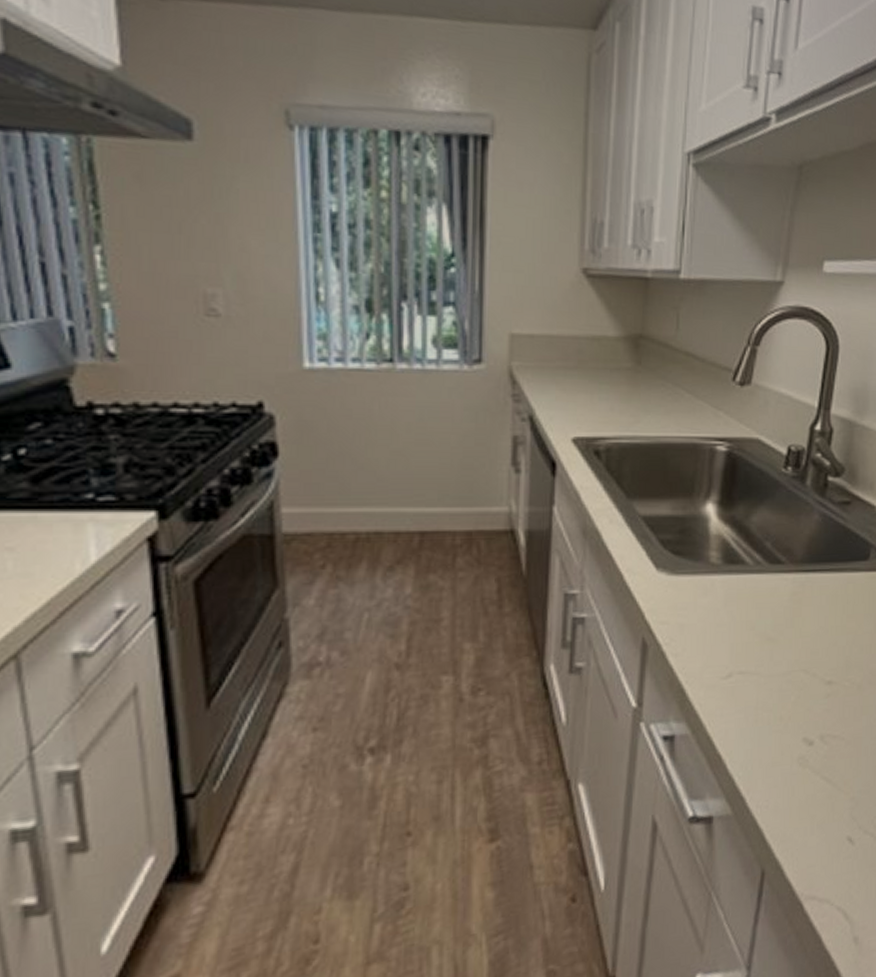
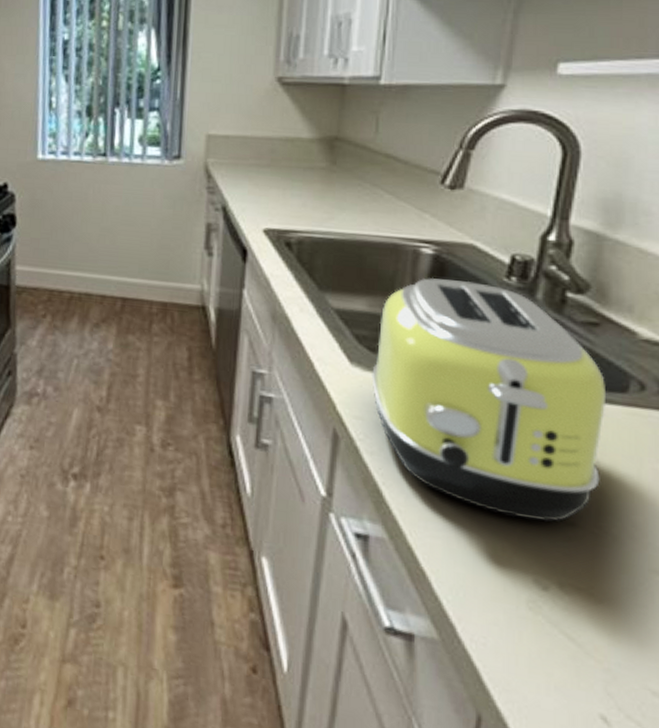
toaster: none [675,474,854,688] -> present [371,277,605,522]

